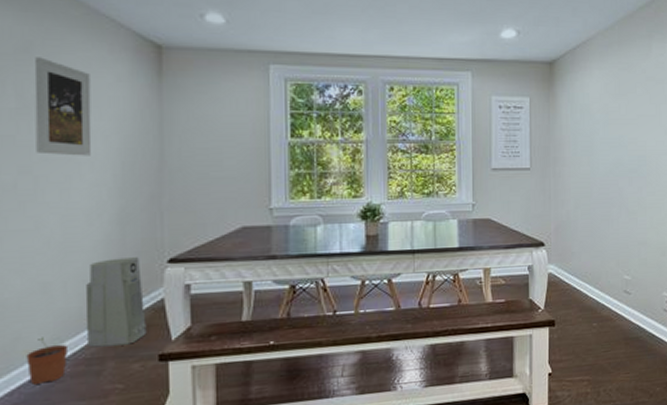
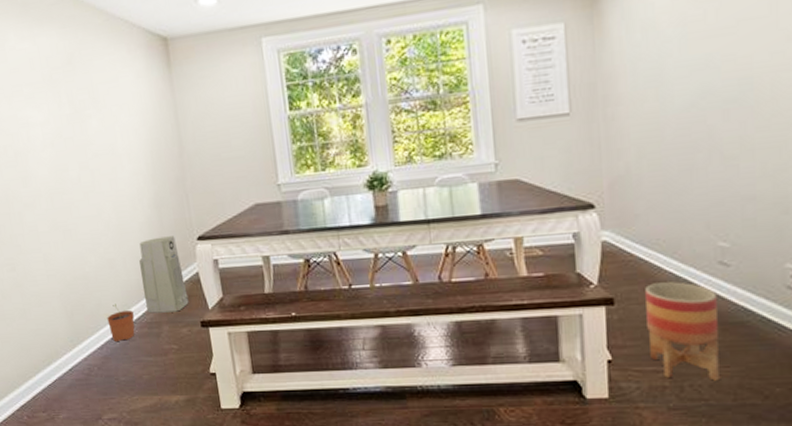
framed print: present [34,57,92,156] -> none [77,66,127,151]
planter: none [577,306,623,385] -> present [645,282,719,381]

